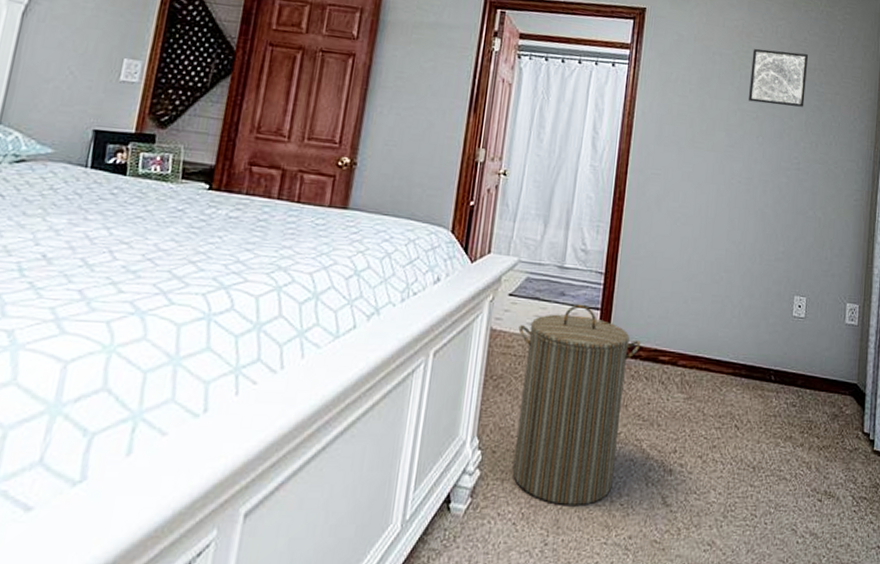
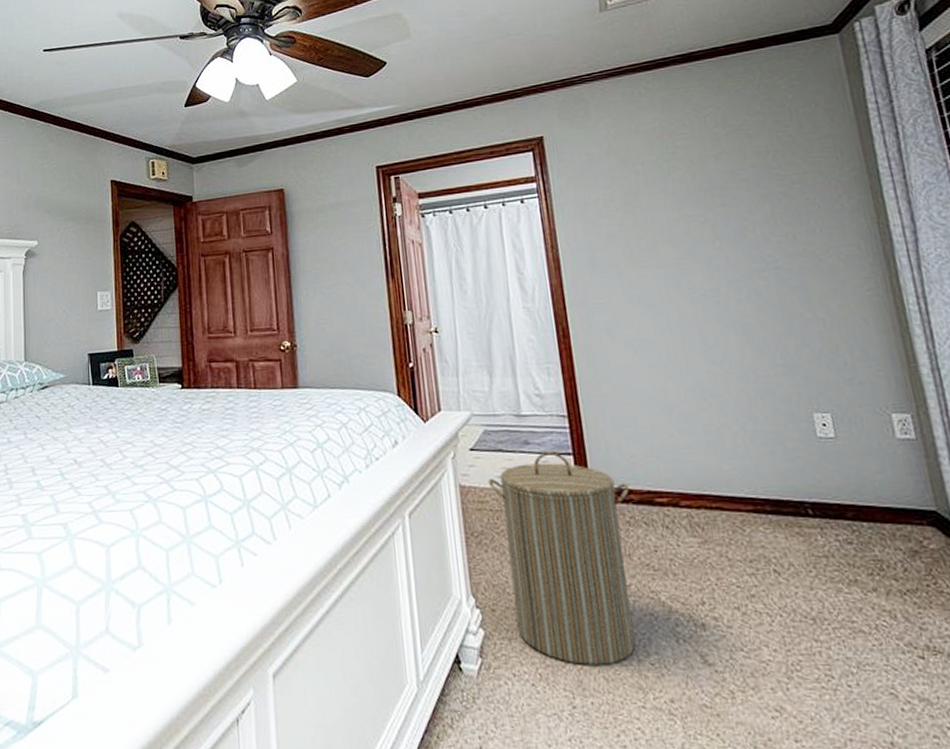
wall art: present [749,48,809,107] -> none [680,138,765,205]

